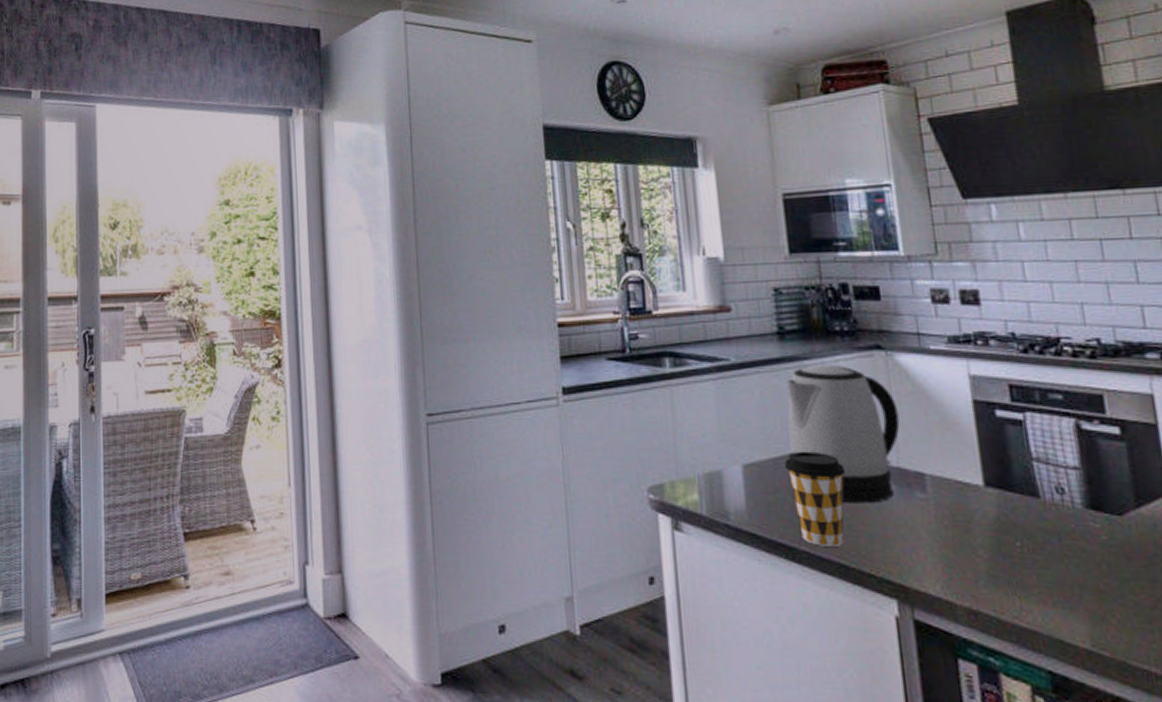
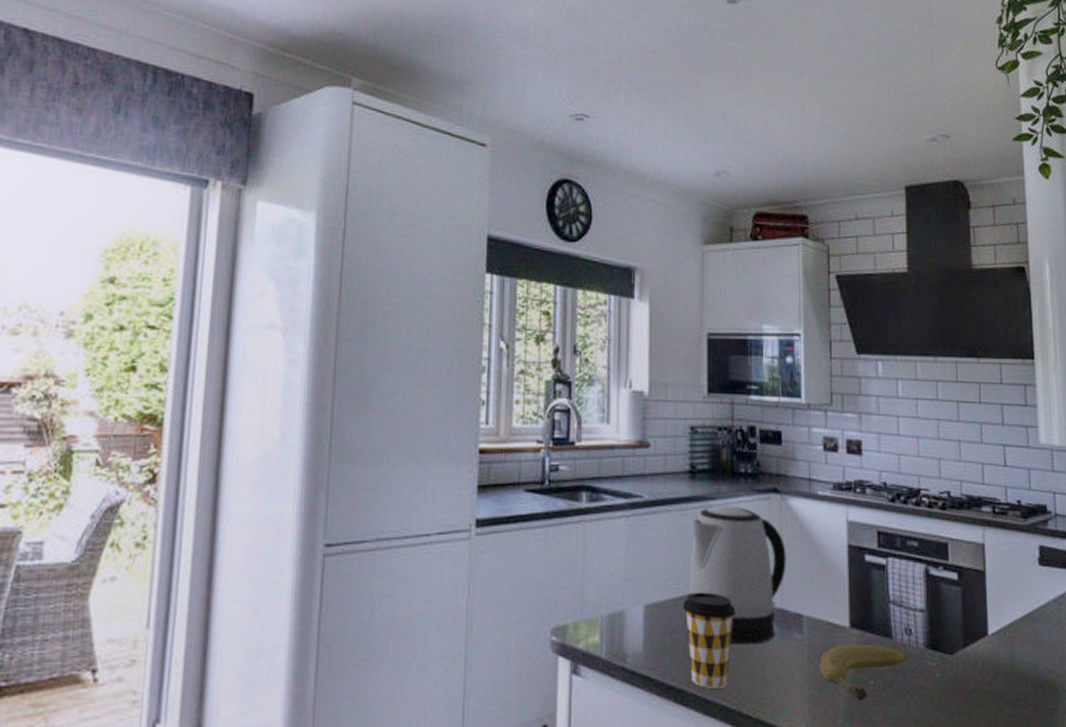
fruit: none [950,503,1063,563] -> present [820,644,908,701]

